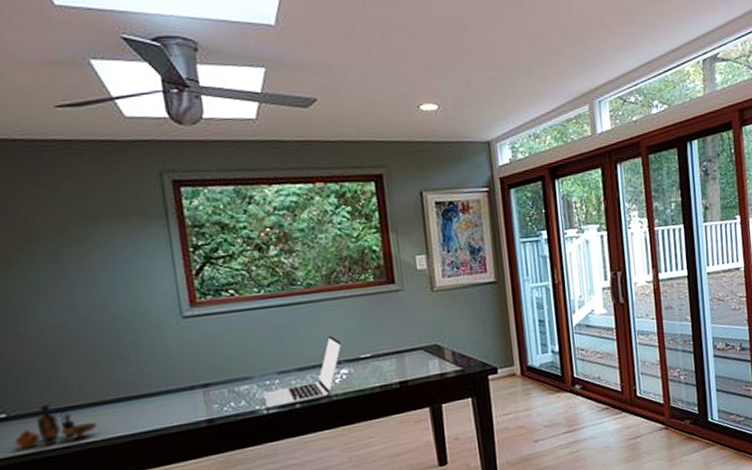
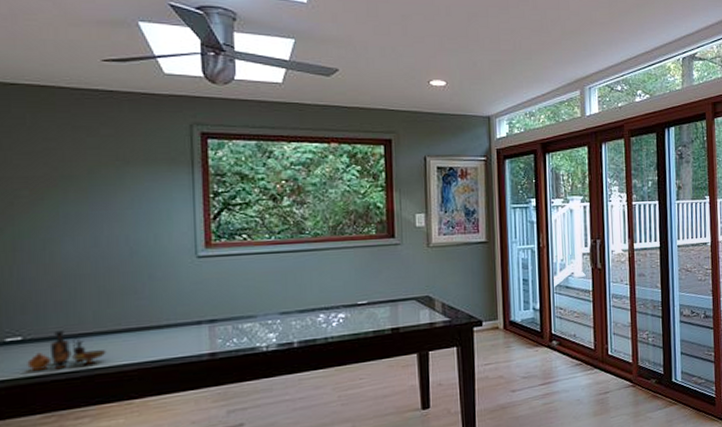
laptop: present [263,335,342,408] -> none [264,281,342,346]

